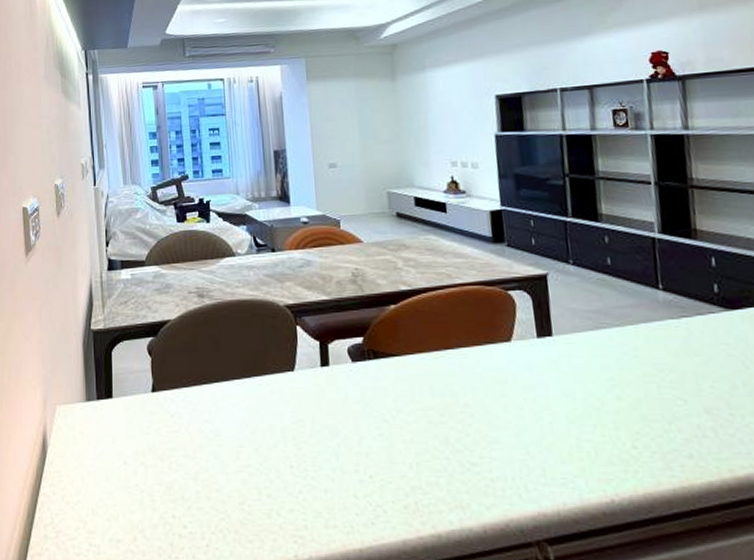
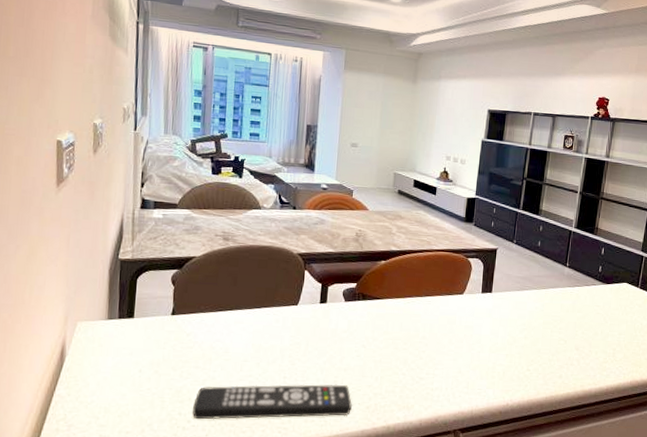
remote control: none [187,474,385,525] -> present [192,384,353,420]

